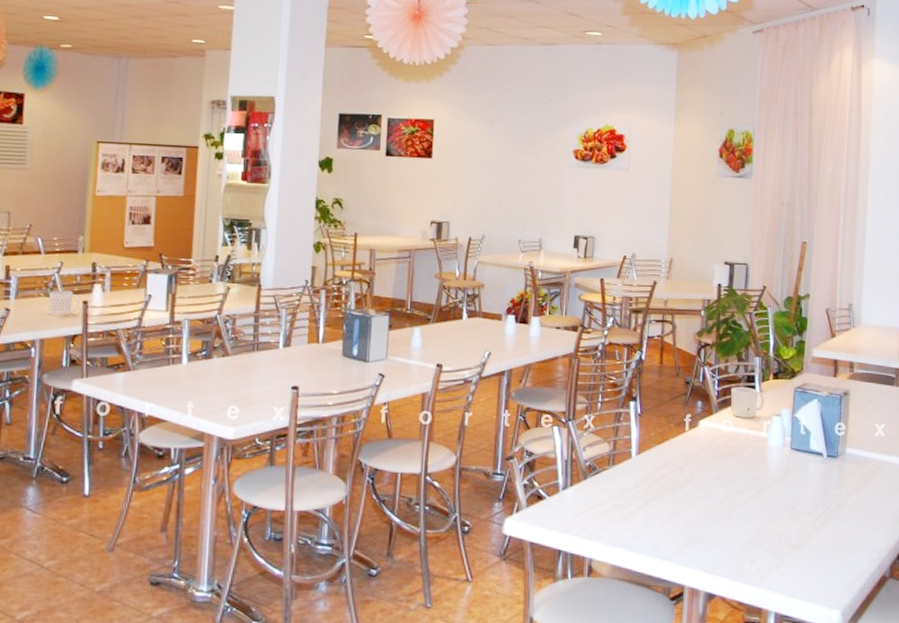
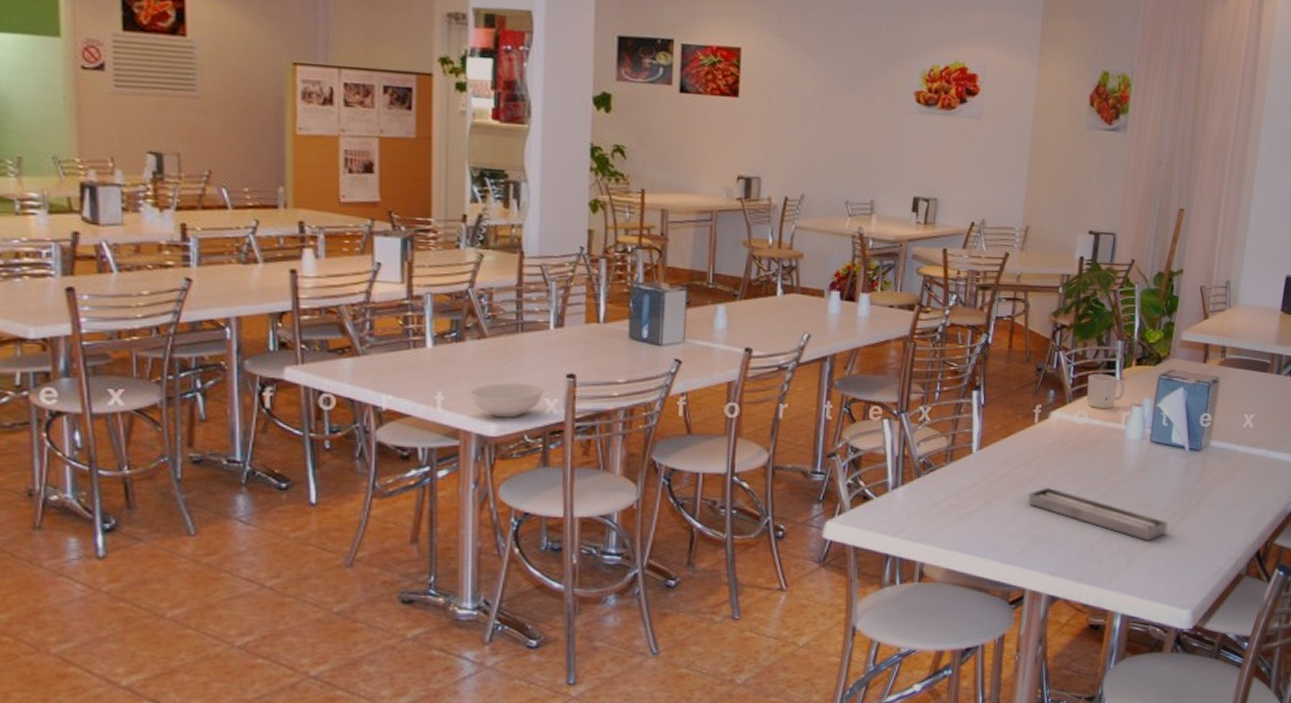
mug: present [48,290,80,316] -> none [244,255,285,288]
bowl: none [214,394,273,424] -> present [470,383,544,418]
tray: none [683,489,813,542] -> present [1028,487,1168,541]

